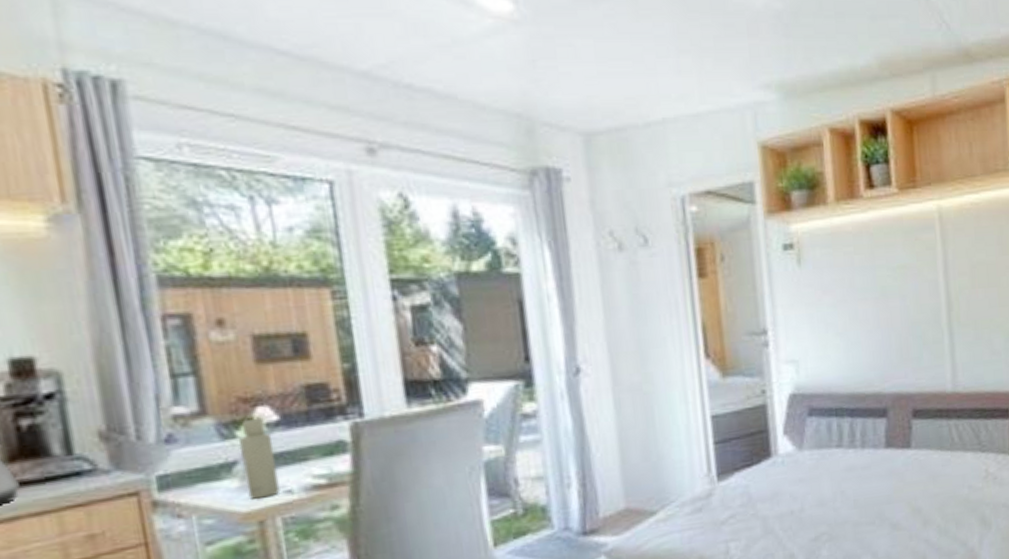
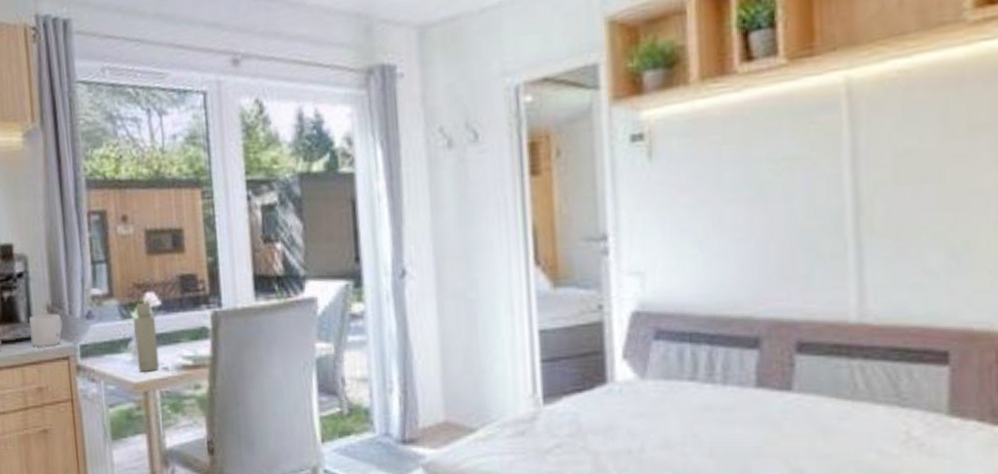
mug: none [68,441,127,485] -> present [29,313,63,347]

